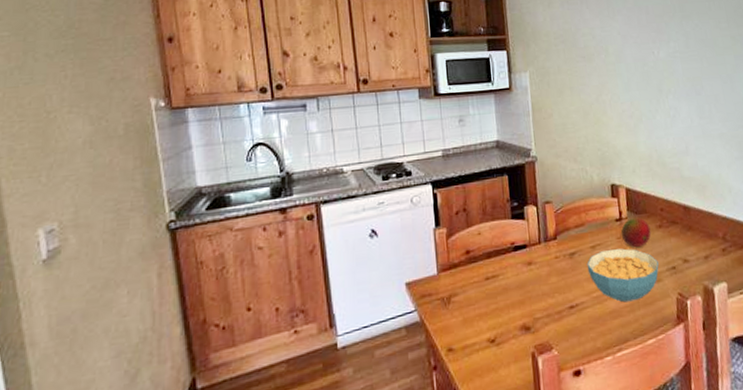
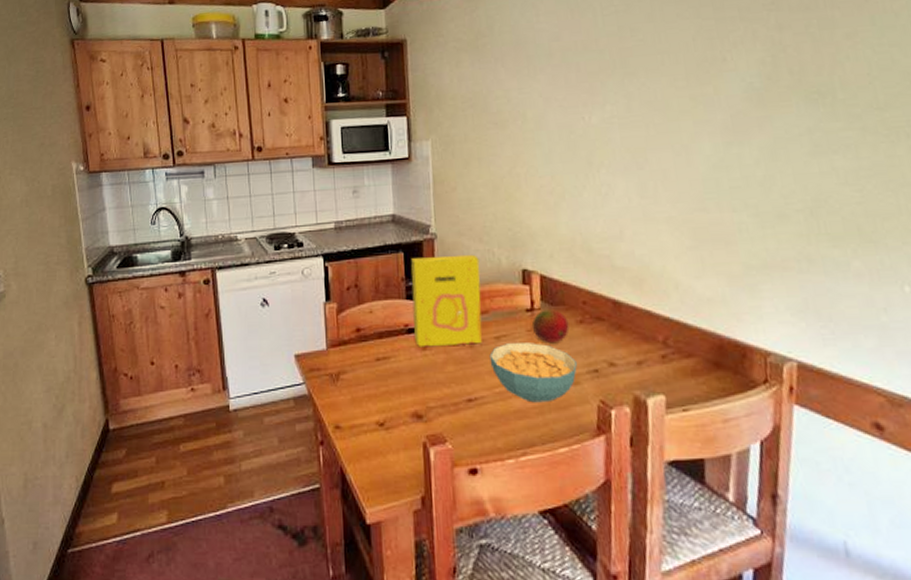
cereal box: none [515,173,580,263] -> present [411,254,482,348]

